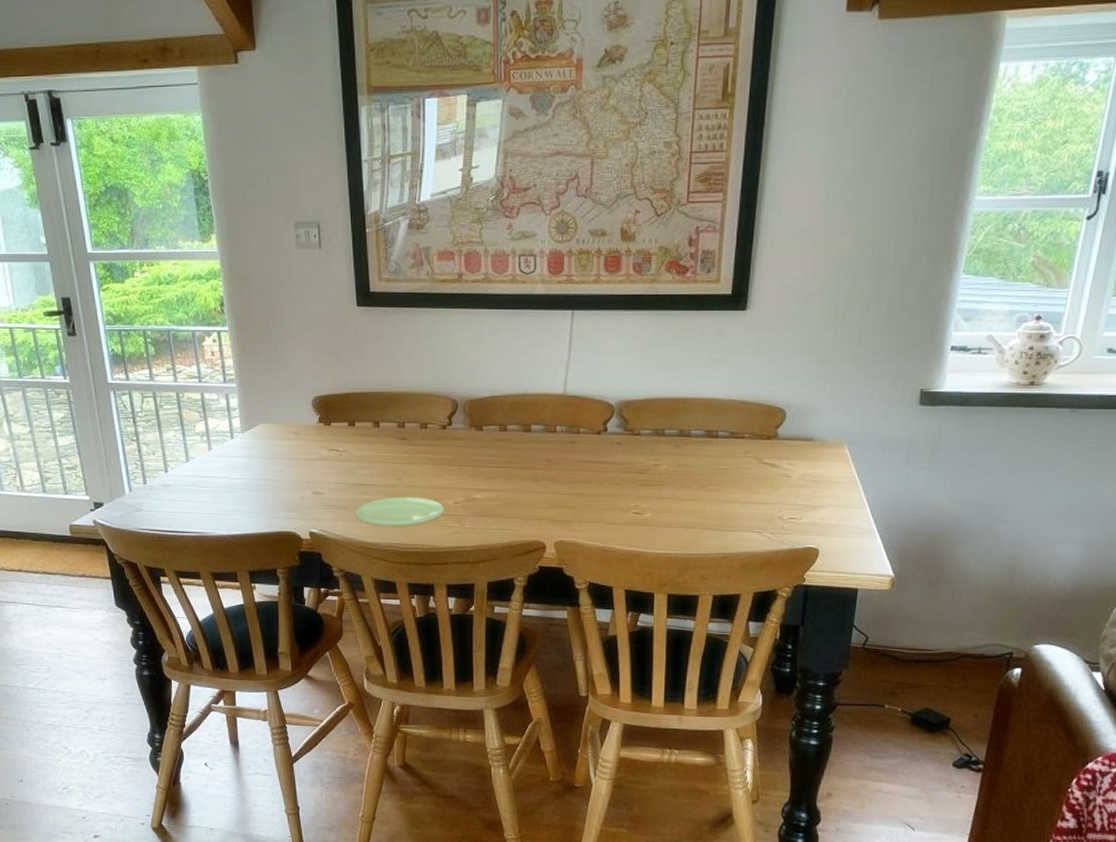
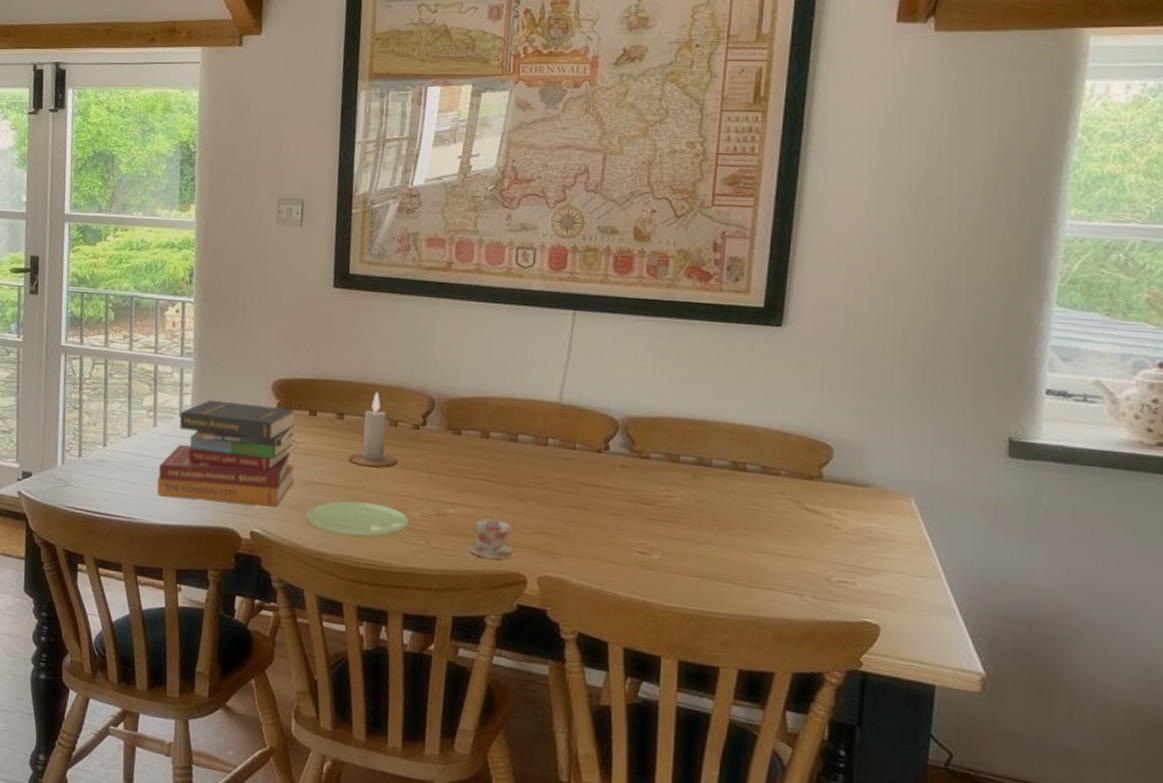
books: none [220,420,342,511] -> present [156,399,296,507]
candle: none [388,400,430,466] -> present [348,392,397,468]
teacup: none [495,498,534,532] -> present [467,517,514,559]

